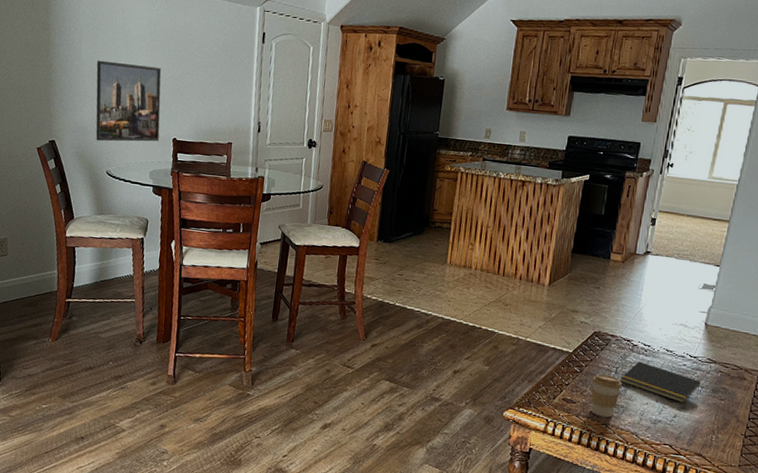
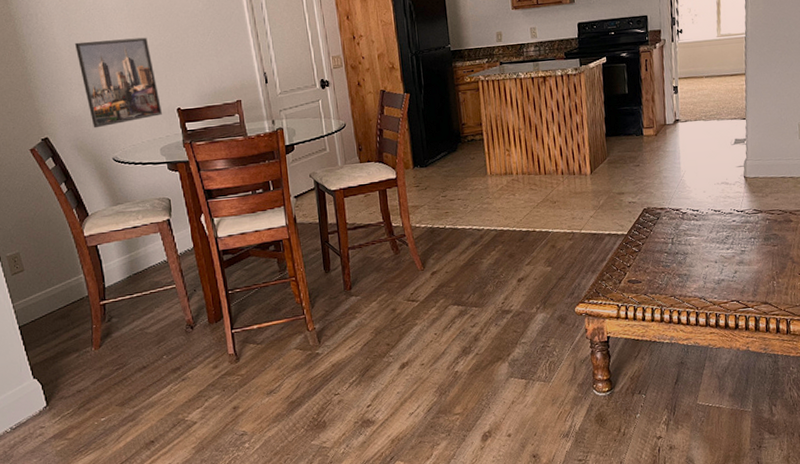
coffee cup: present [590,374,622,418] -> none [651,247,681,290]
notepad: present [620,361,701,404] -> none [678,227,753,258]

